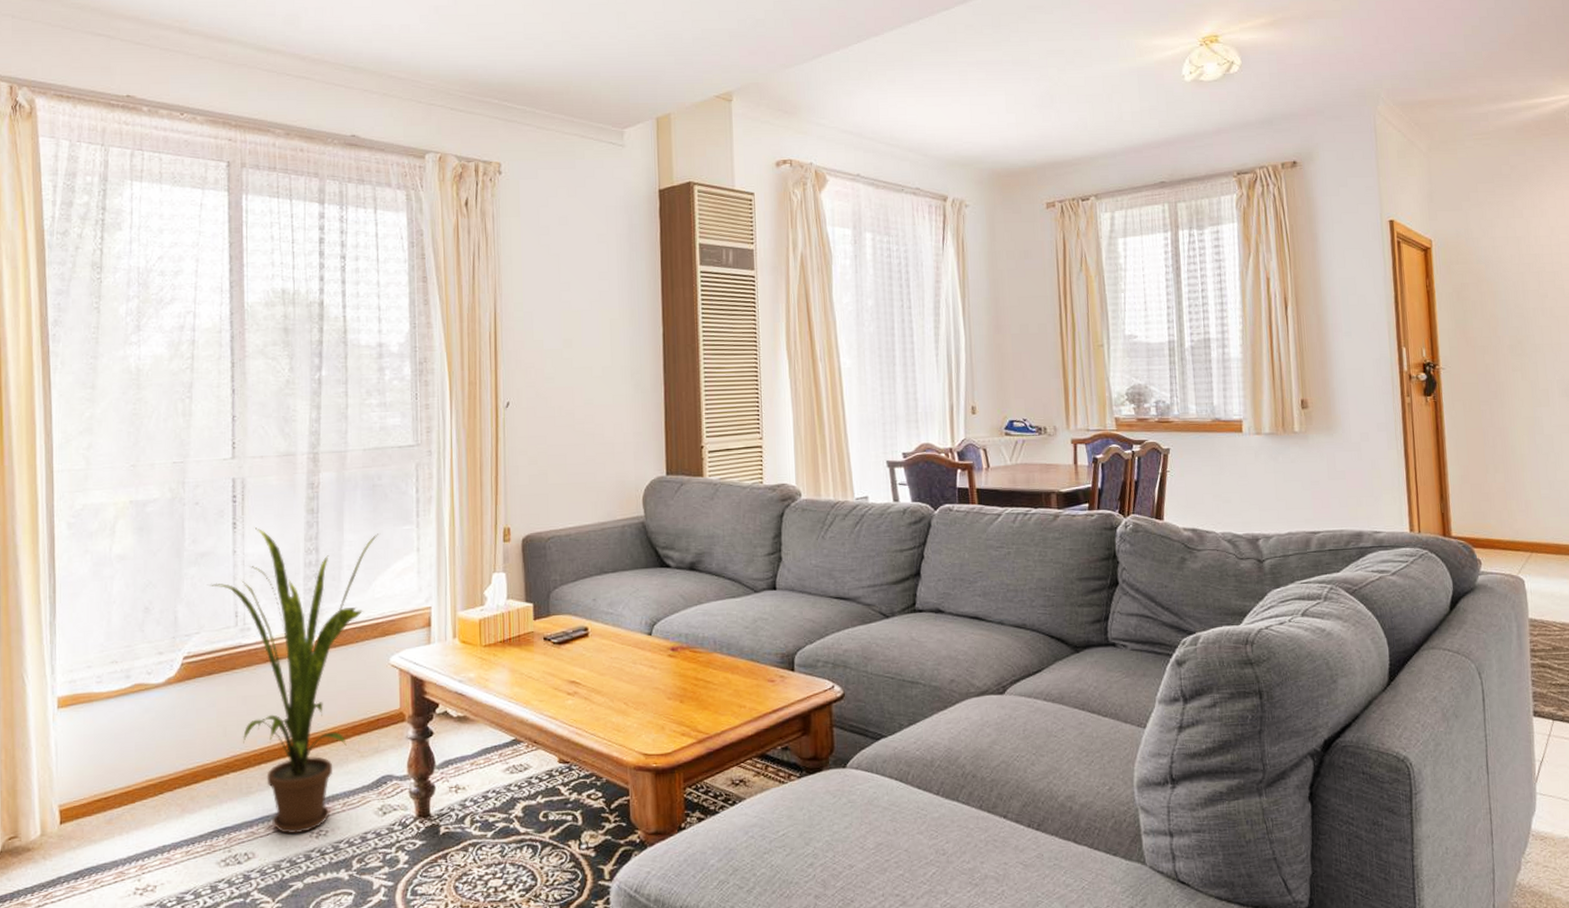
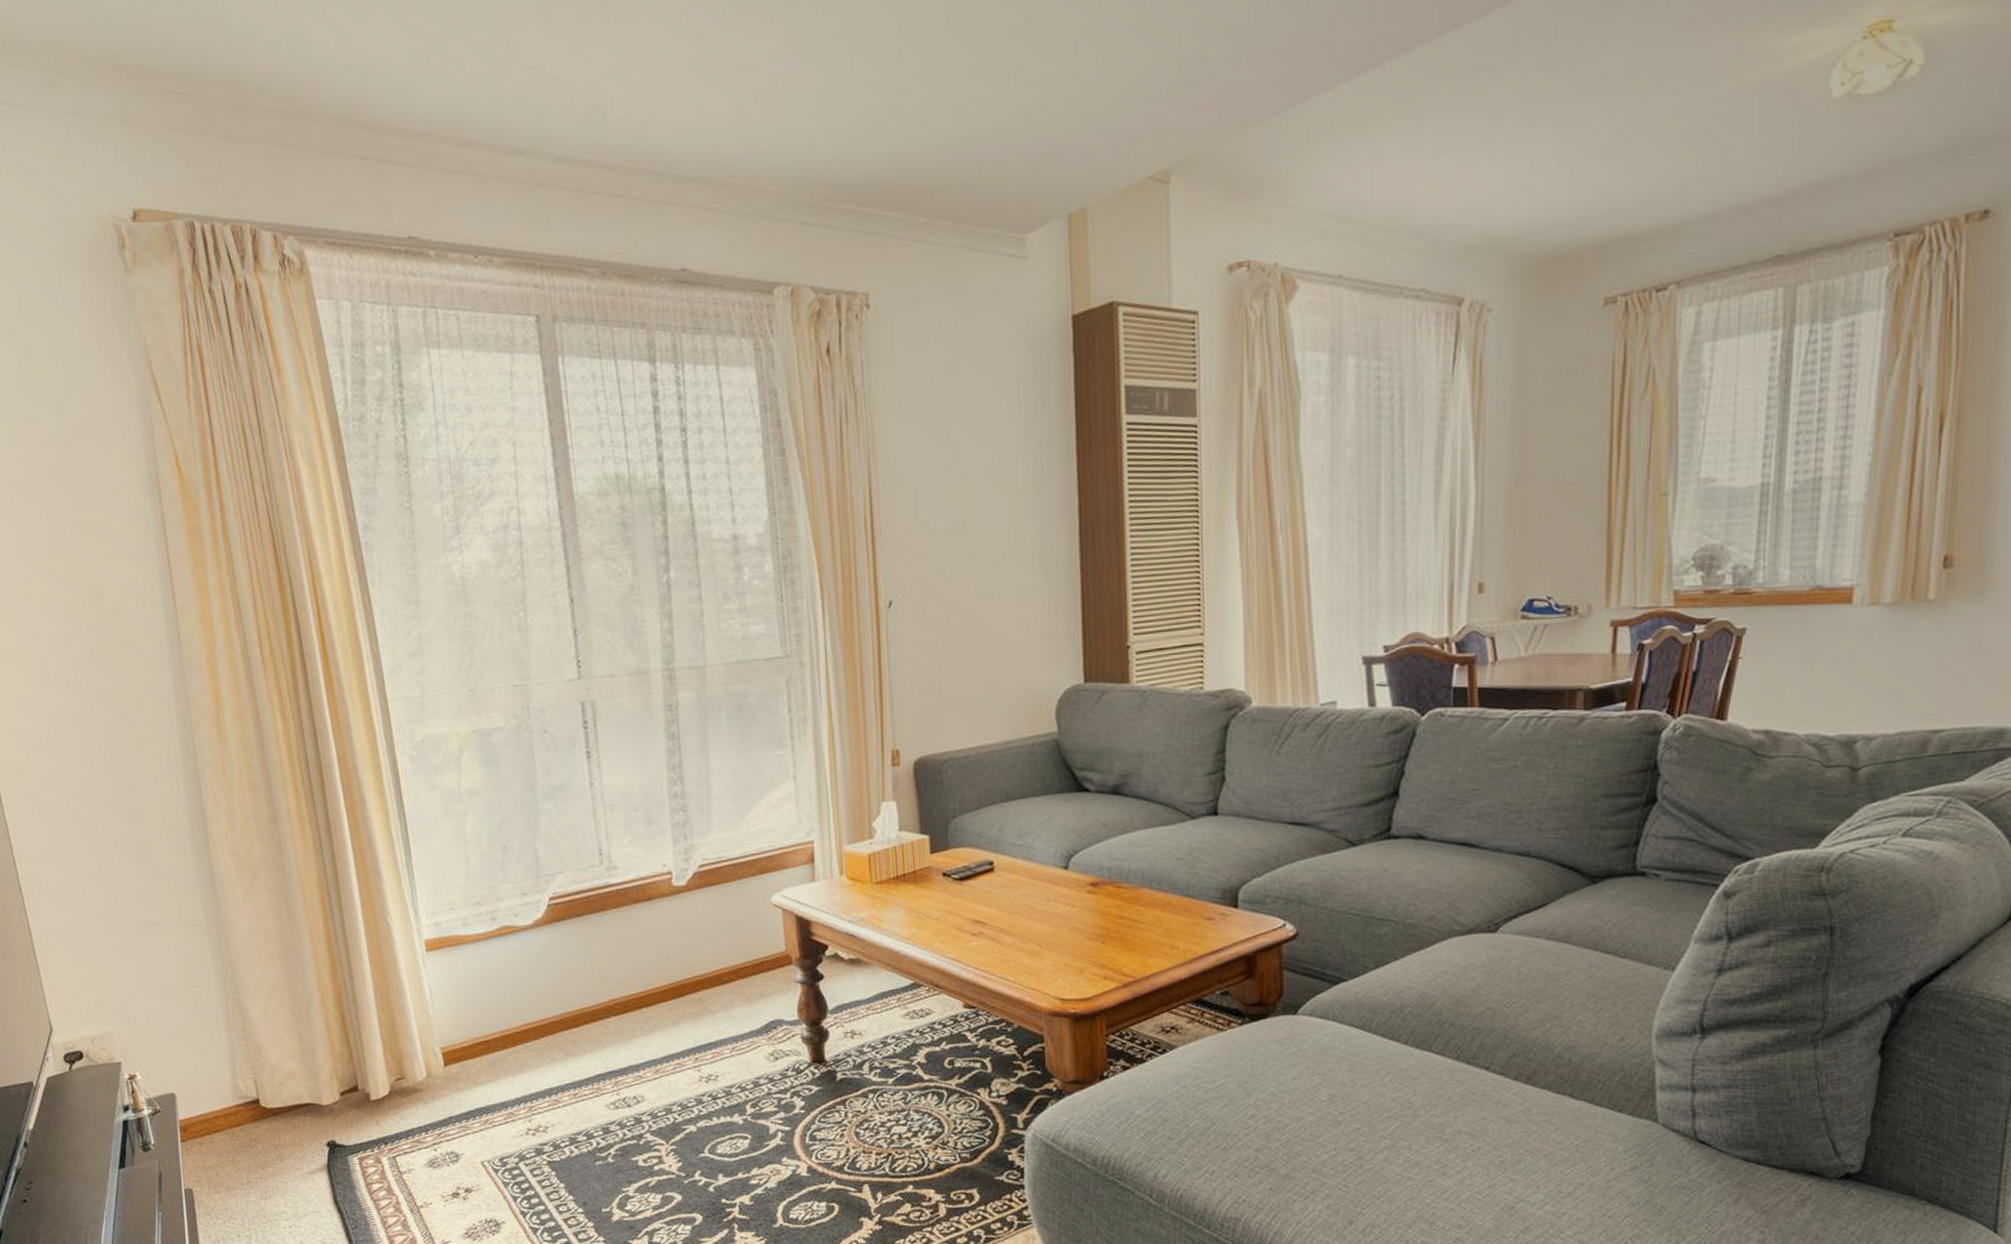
house plant: present [207,527,378,834] -> none [566,756,749,1078]

